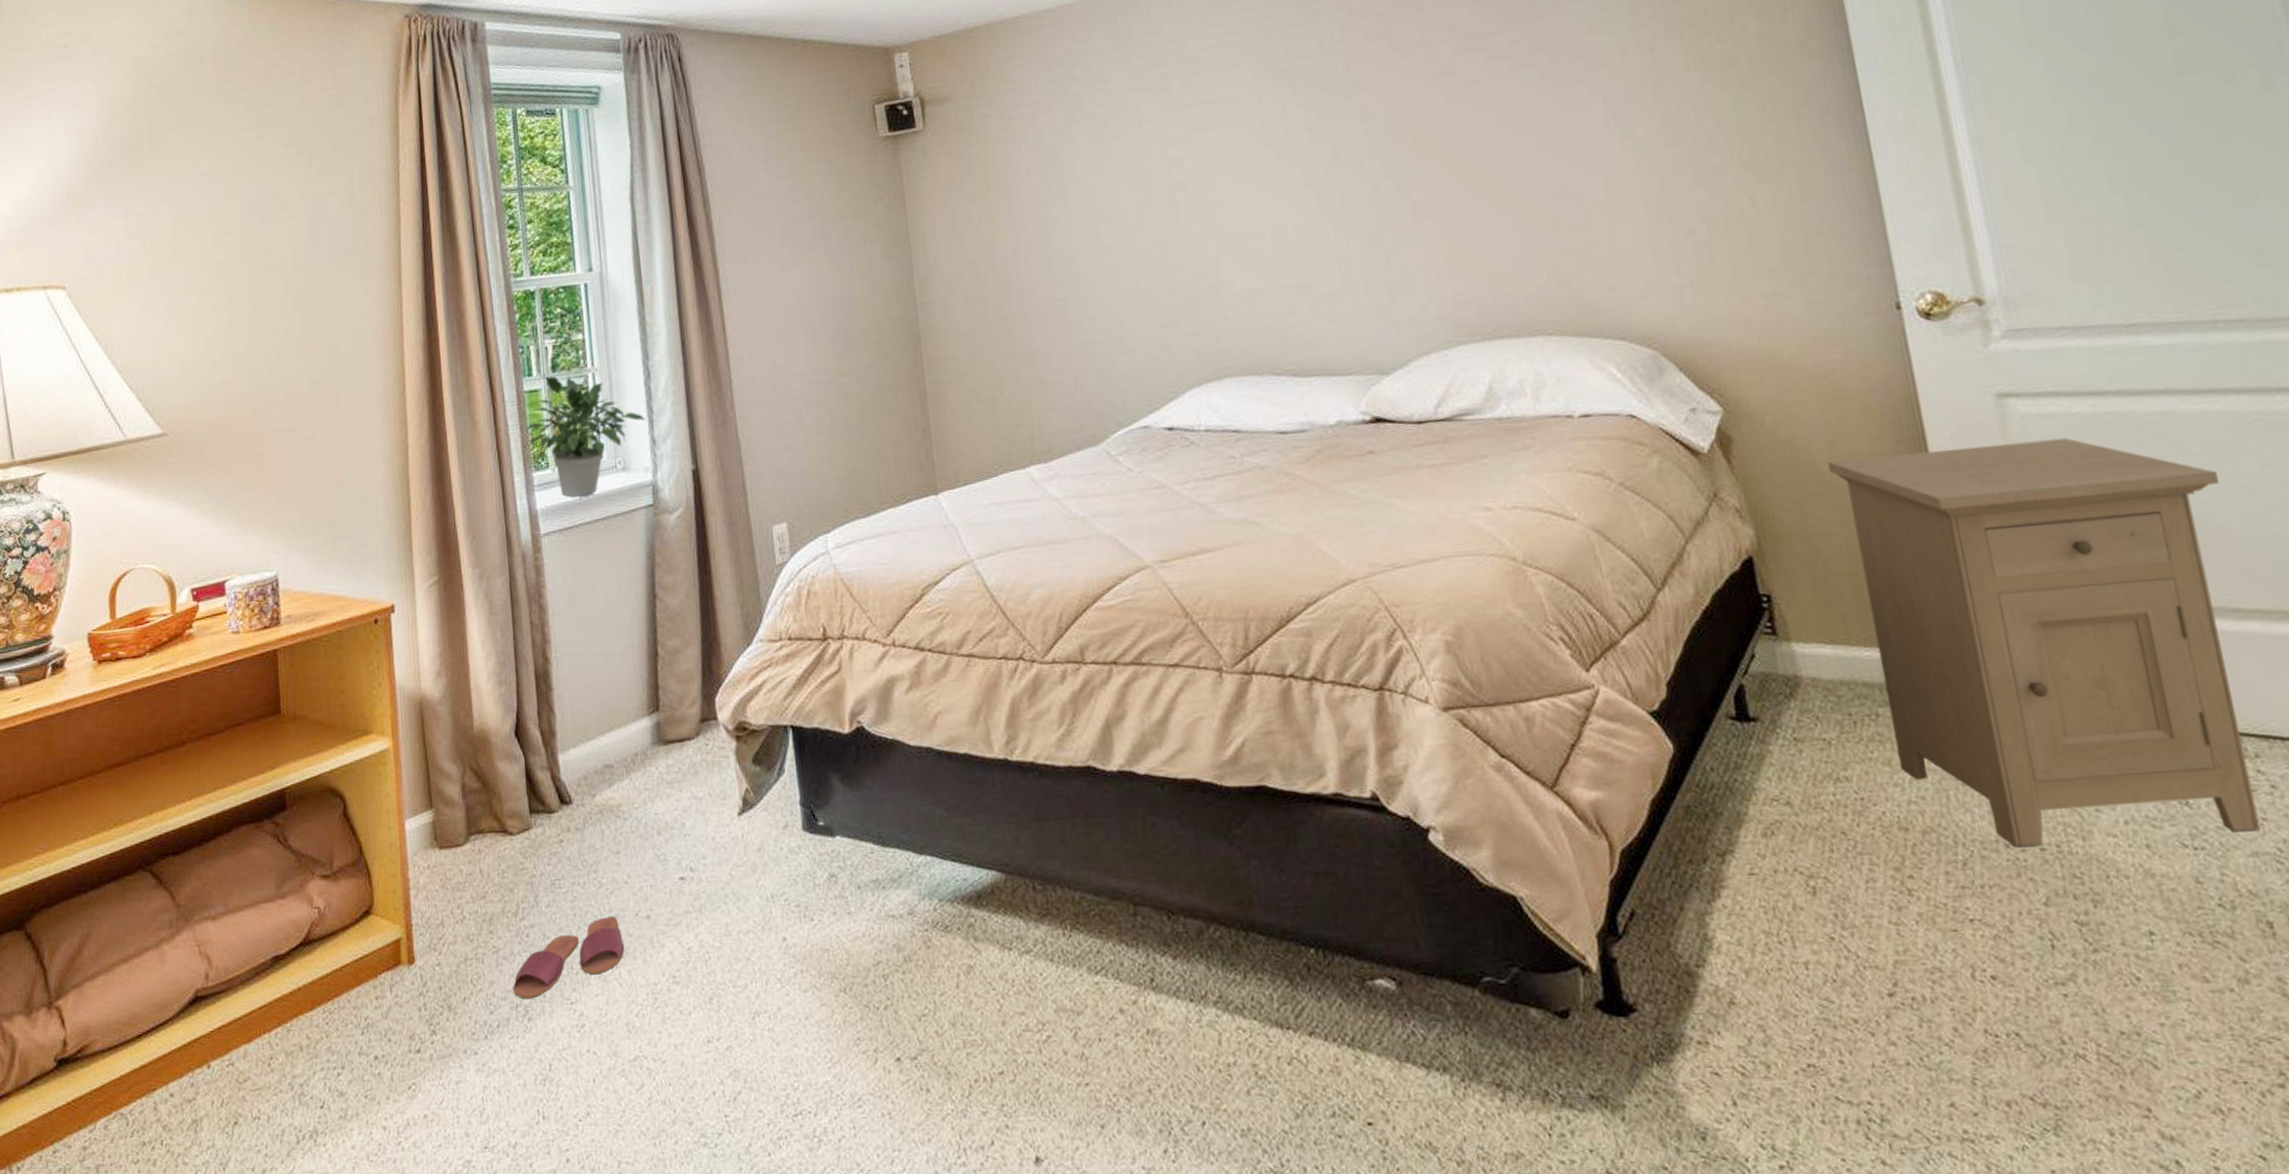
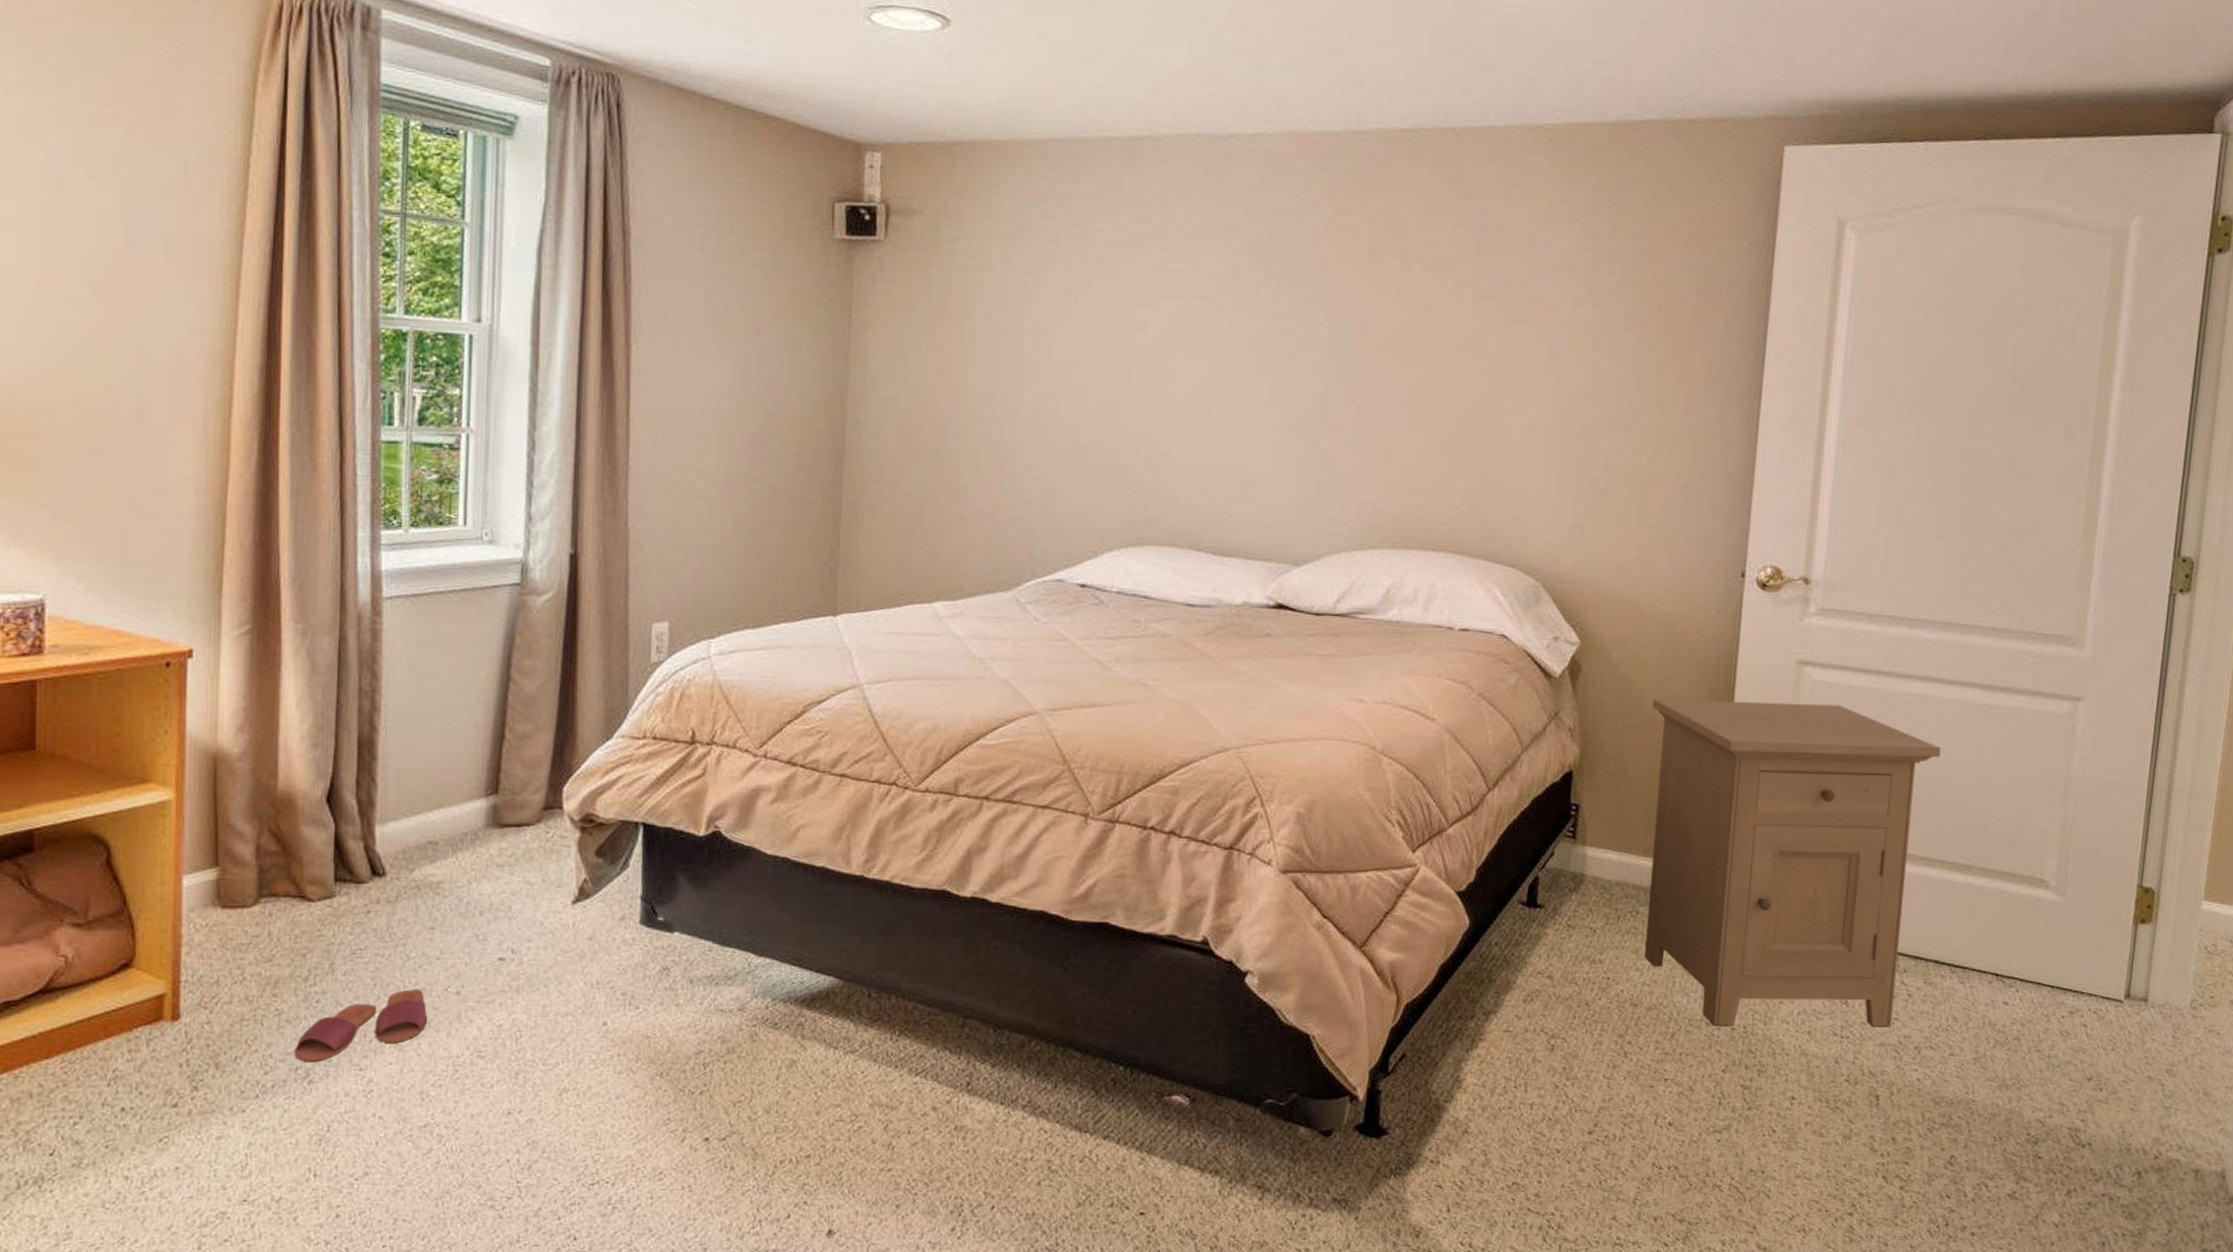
potted plant: present [526,376,647,498] -> none [378,429,524,564]

